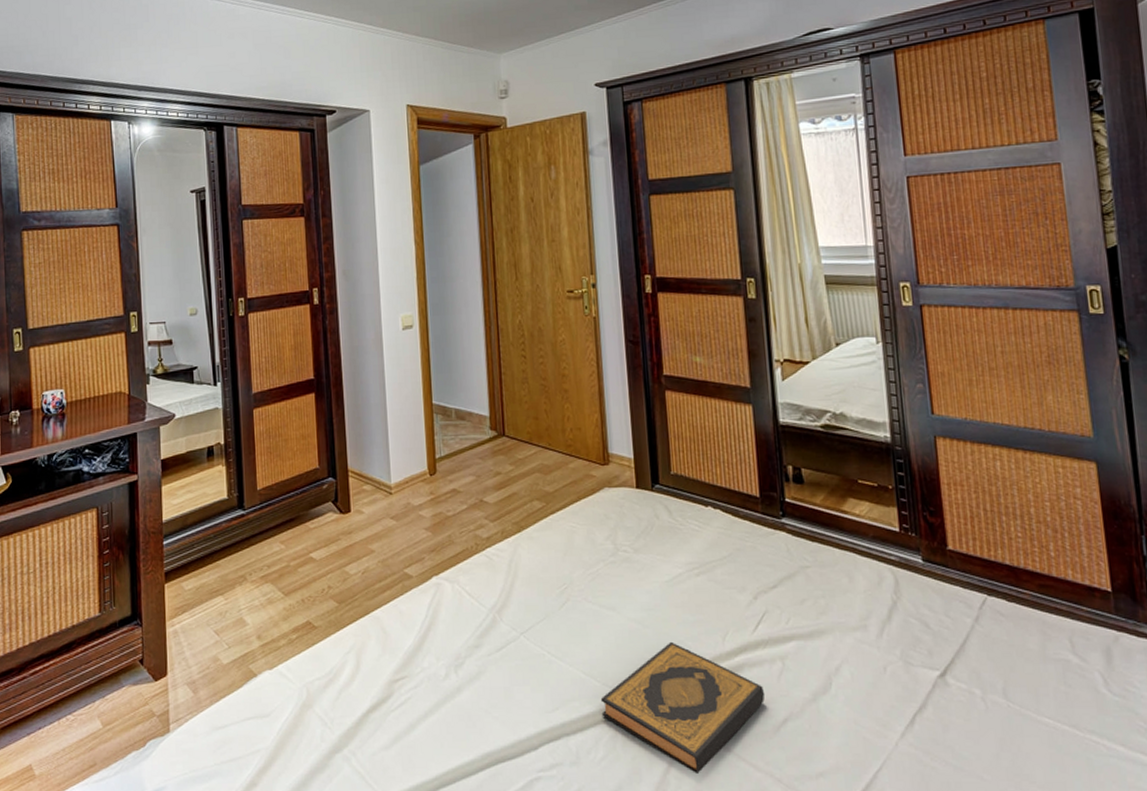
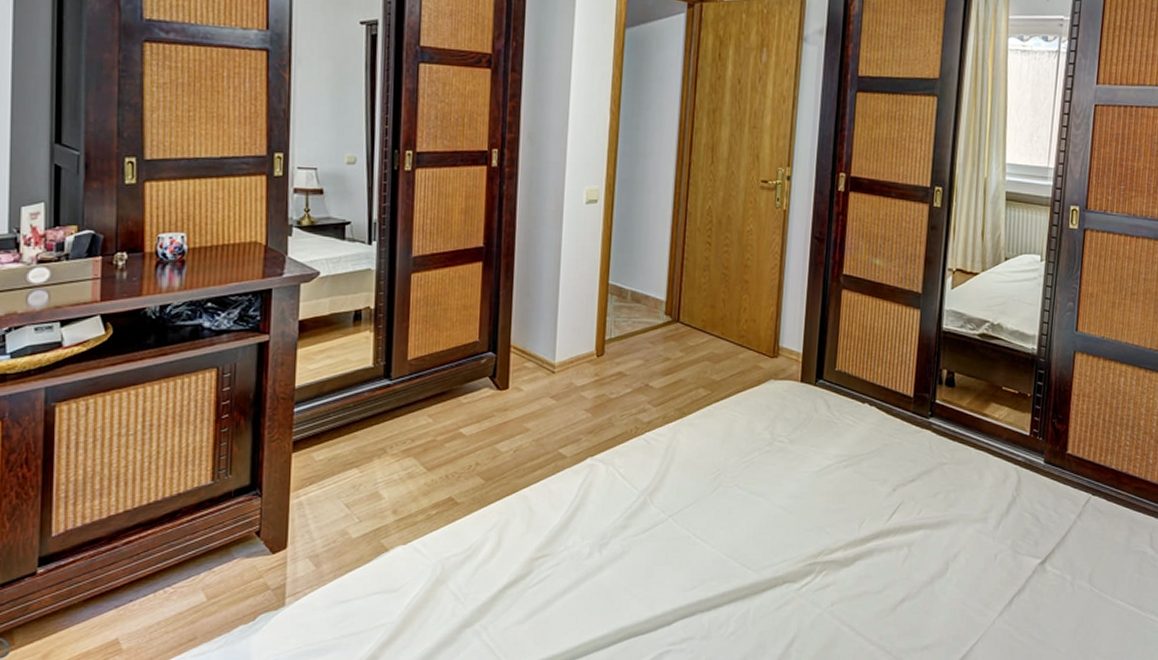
hardback book: present [600,641,765,773] -> none [737,527,889,647]

